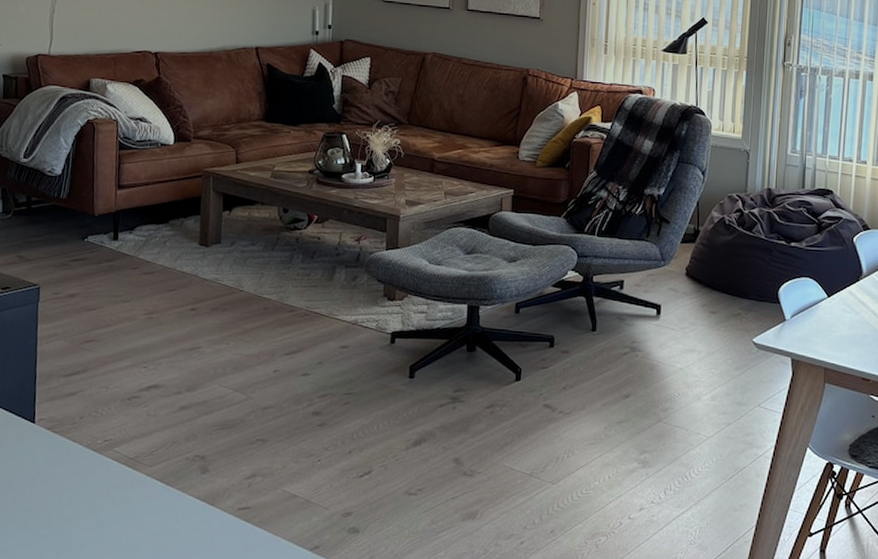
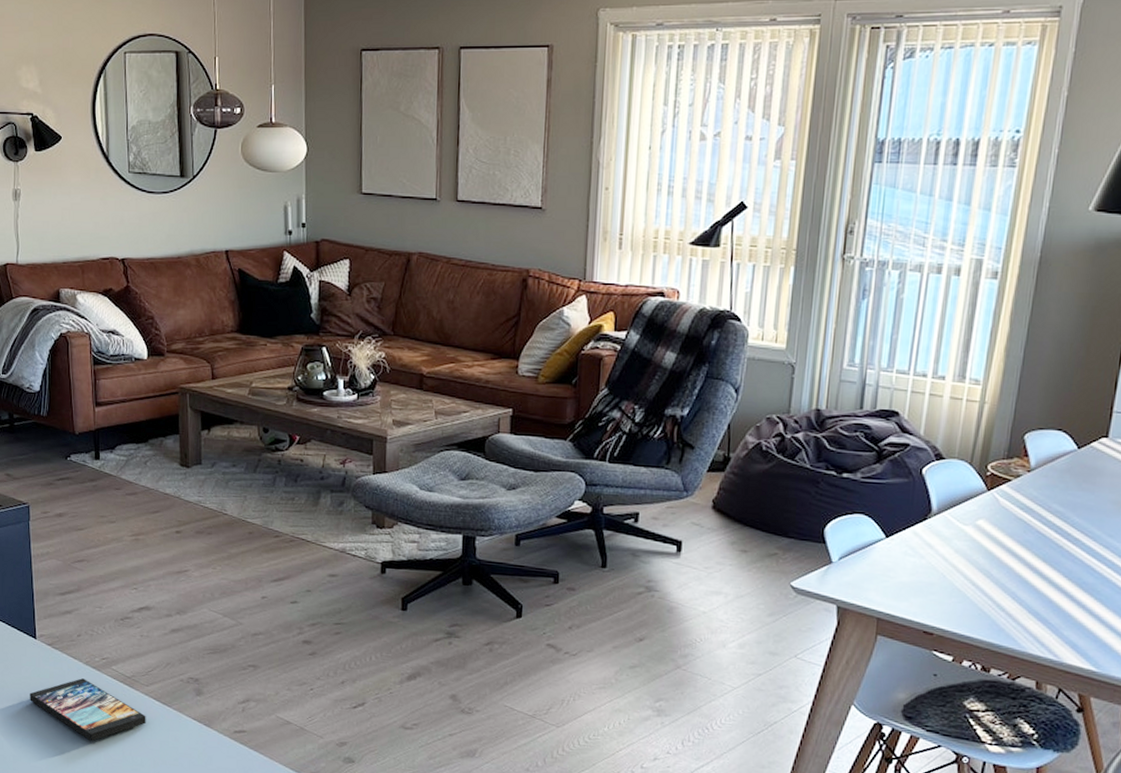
smartphone: none [22,462,147,529] -> present [30,678,146,742]

